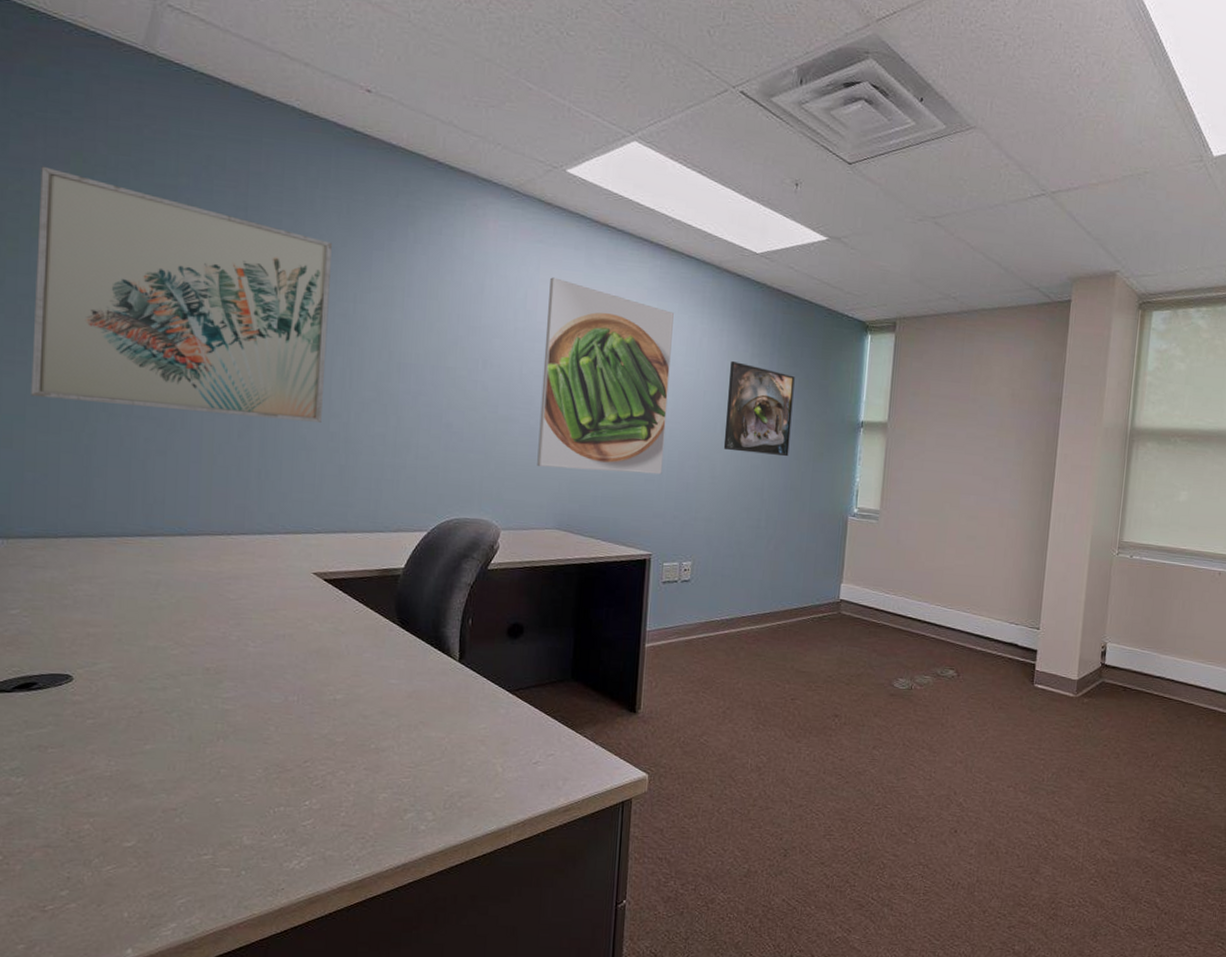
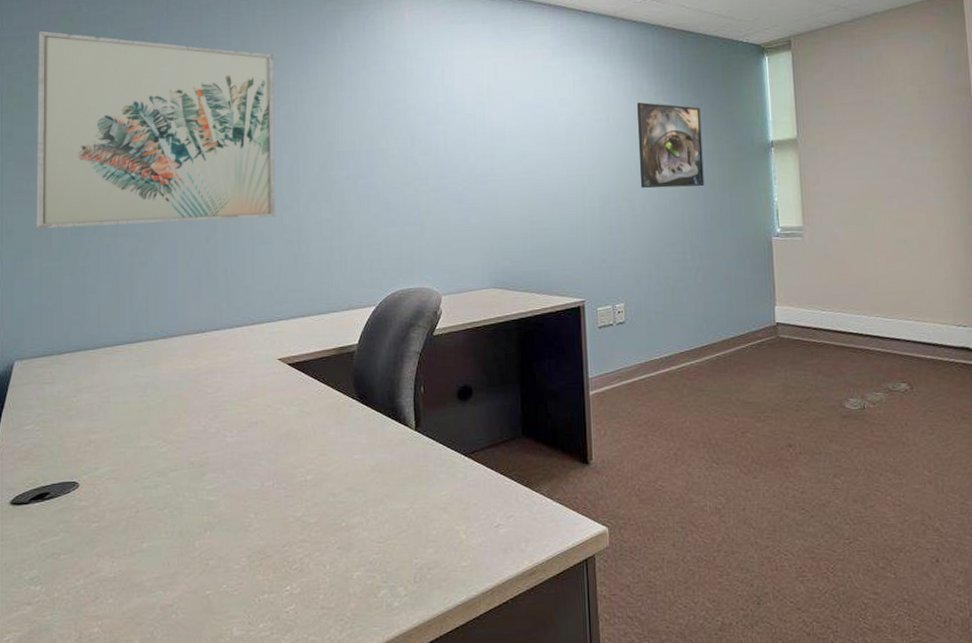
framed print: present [537,277,674,475] -> none [463,52,585,229]

